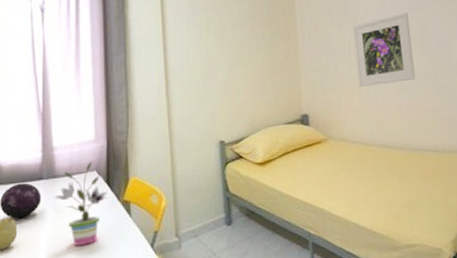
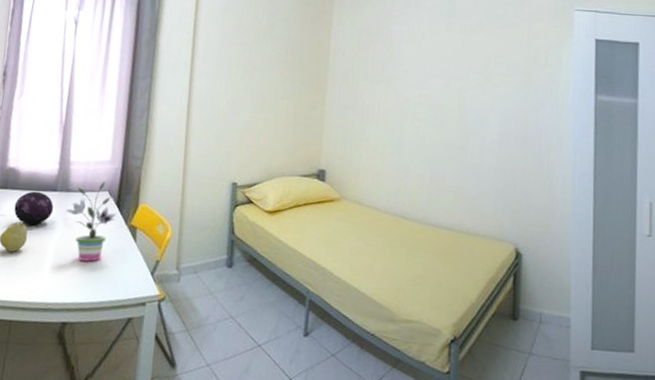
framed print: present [353,12,416,87] -> none [383,79,447,153]

